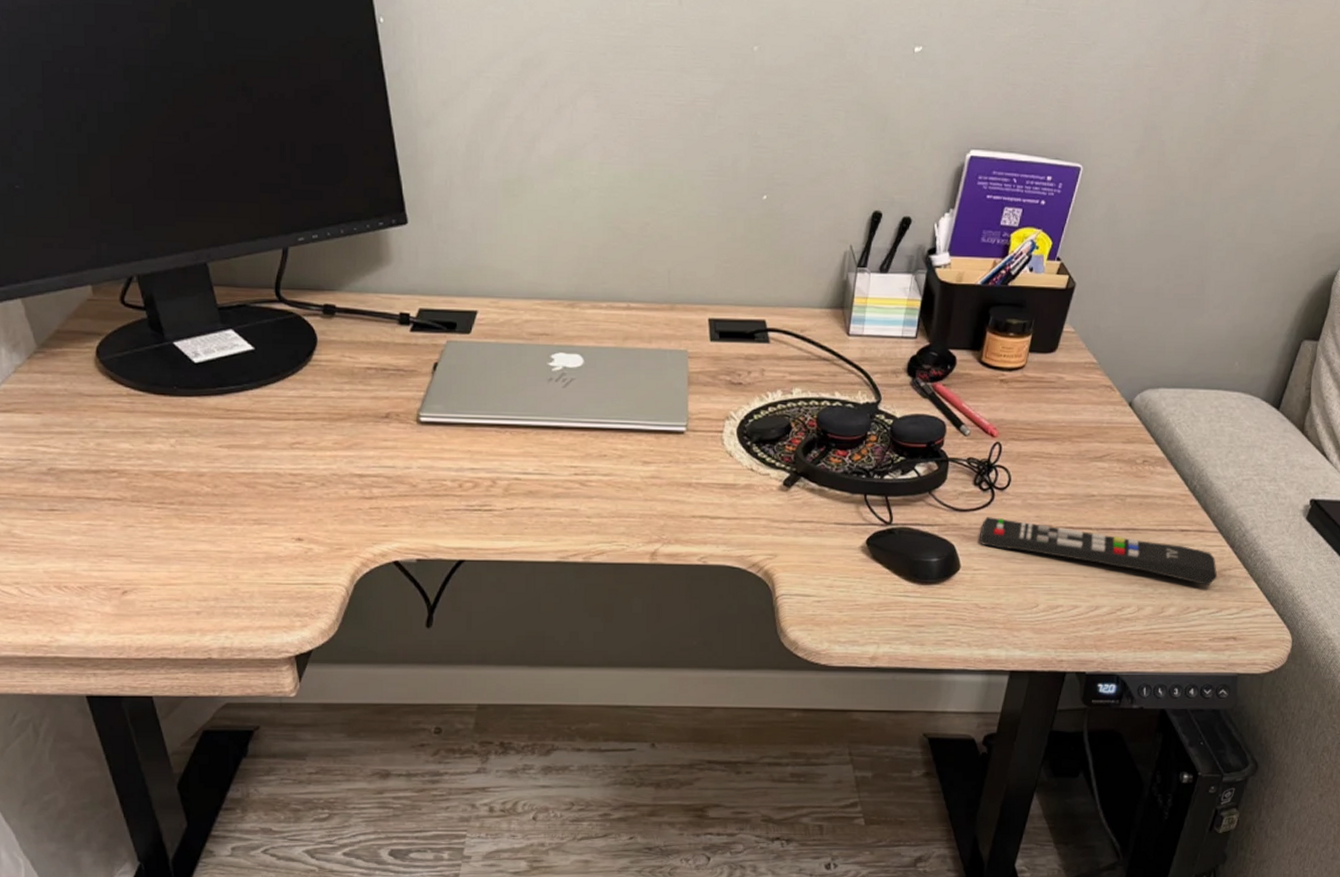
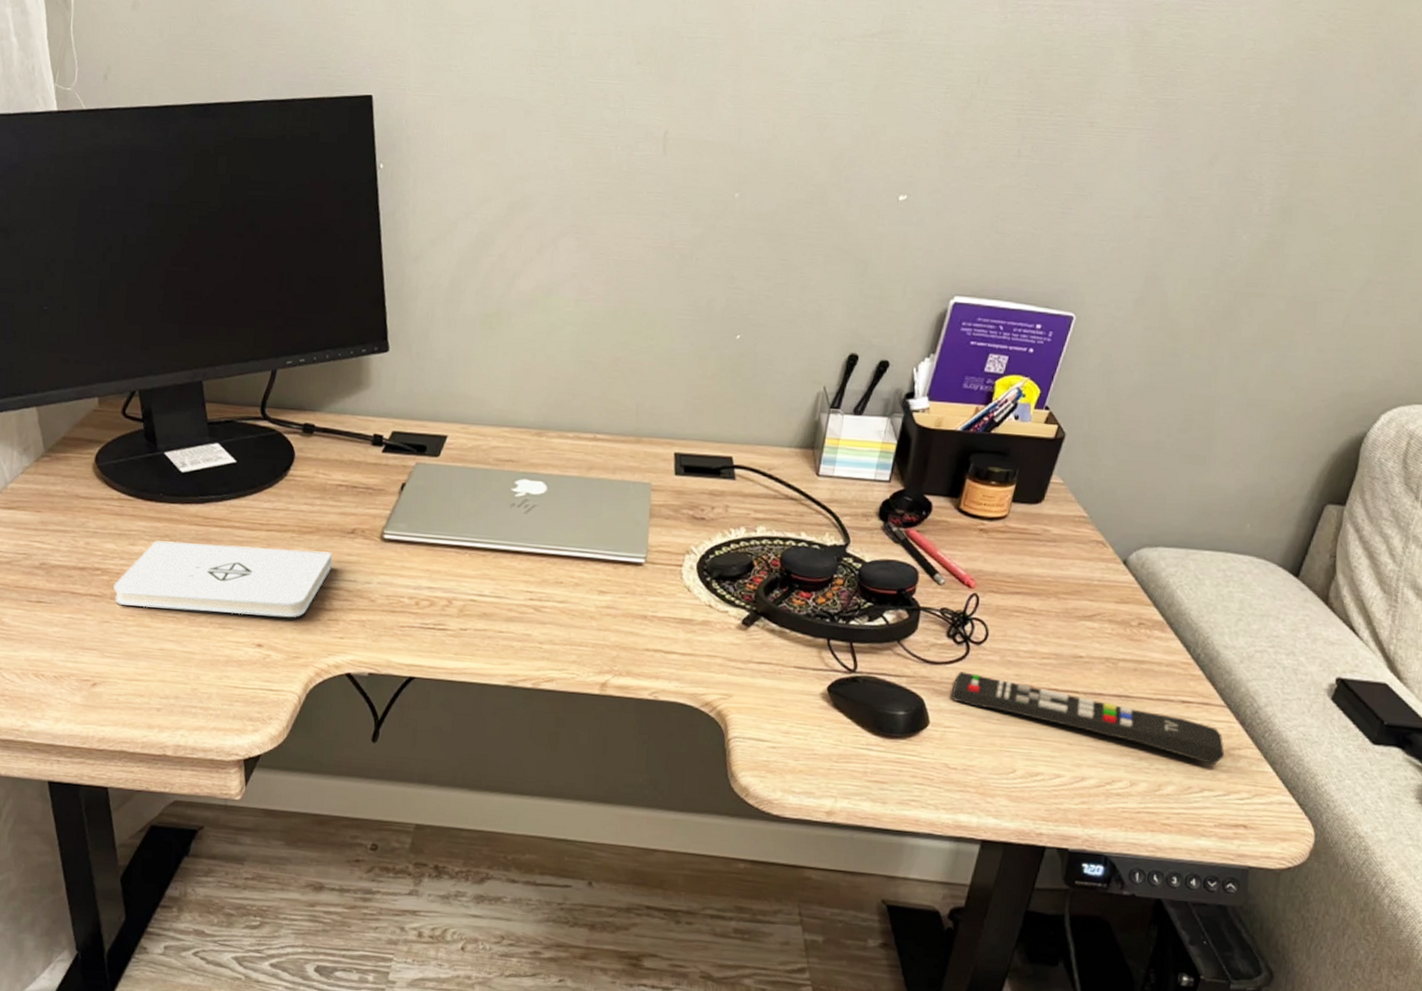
notepad: none [134,436,369,509] -> present [113,540,333,618]

